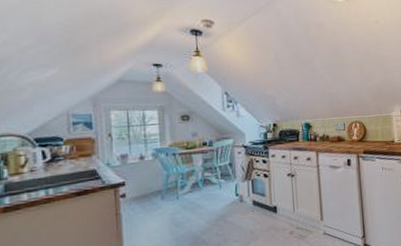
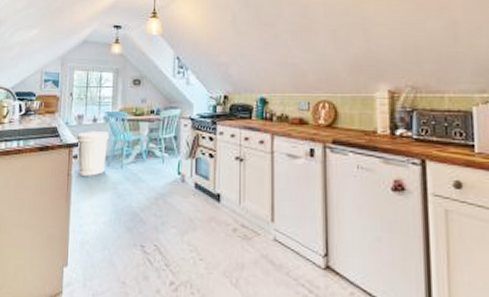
trash can: none [121,167,160,213] -> present [76,131,109,176]

